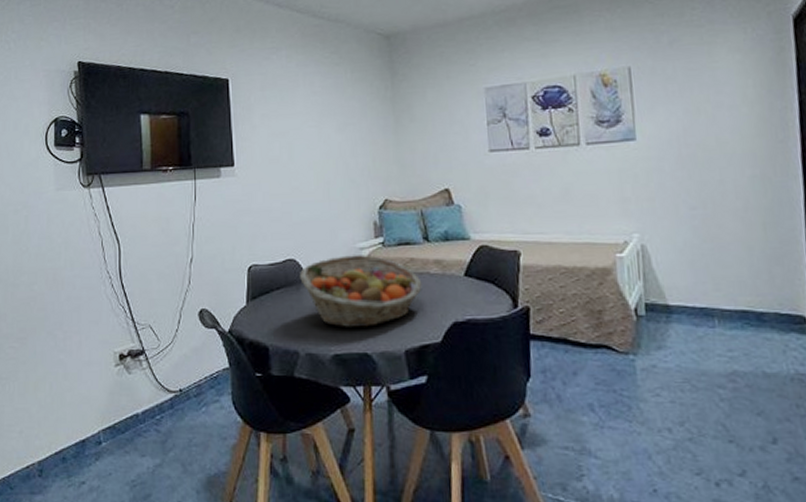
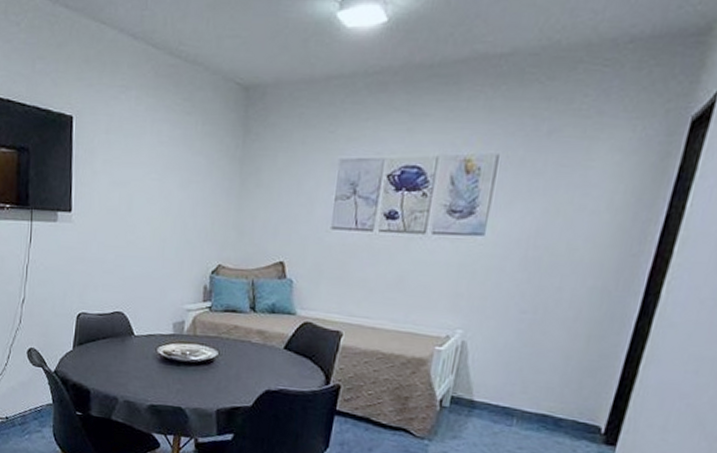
fruit basket: present [299,255,422,327] -> none [125,315,242,384]

